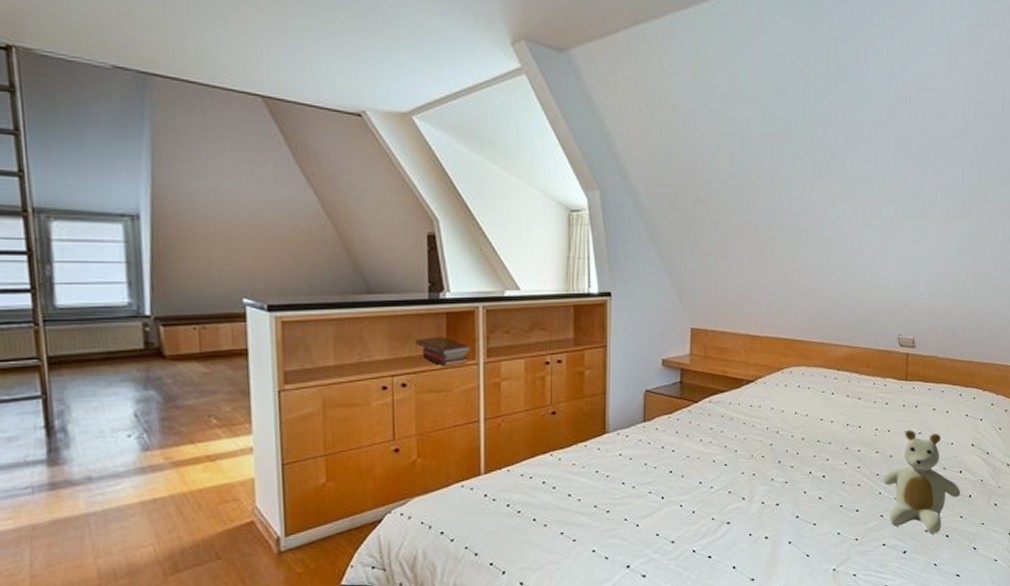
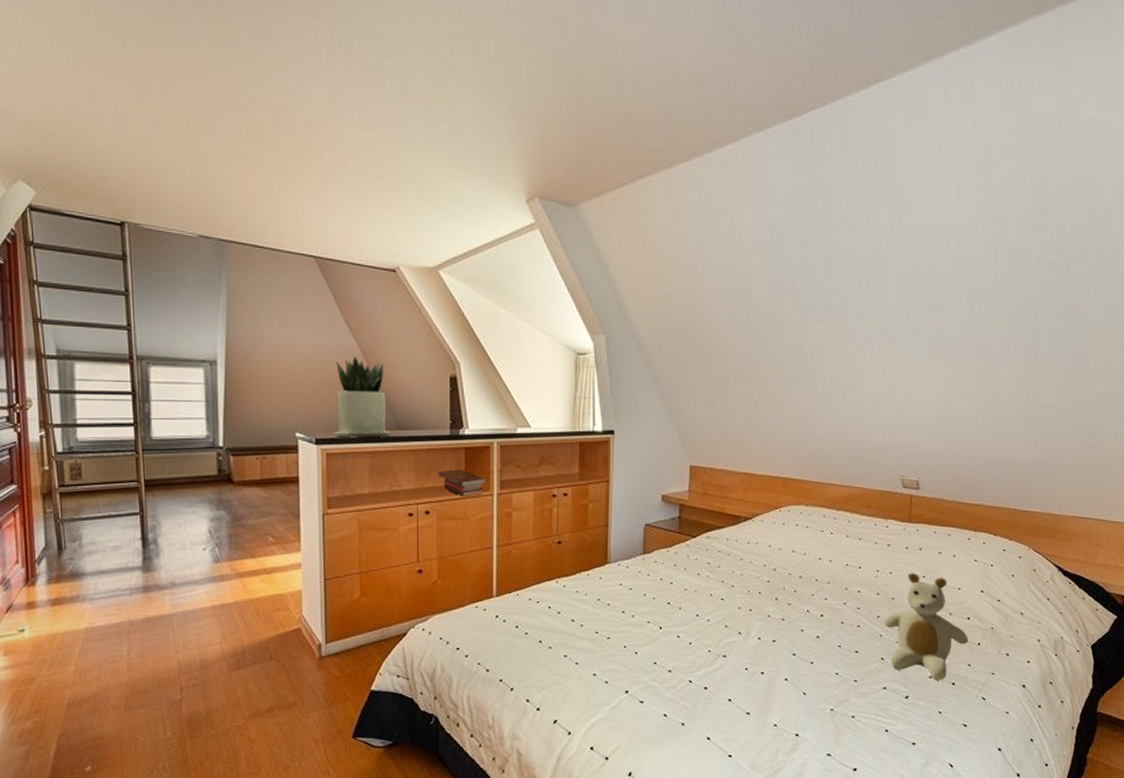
planter: none [289,211,359,303] -> present [333,357,391,438]

